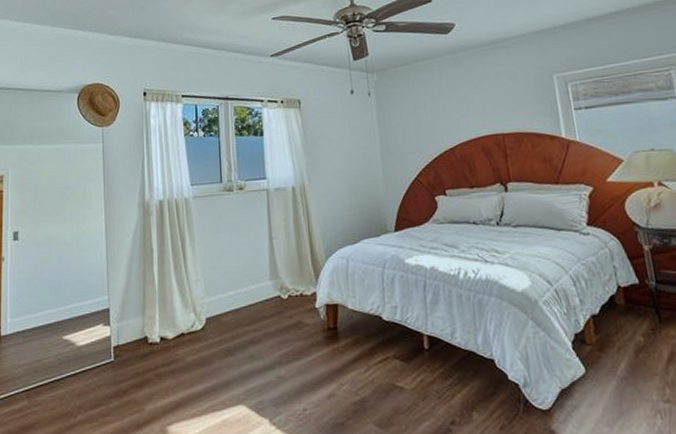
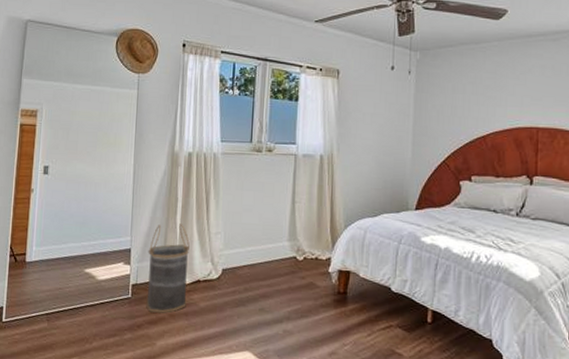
basket: none [127,275,172,374] -> present [146,224,190,313]

